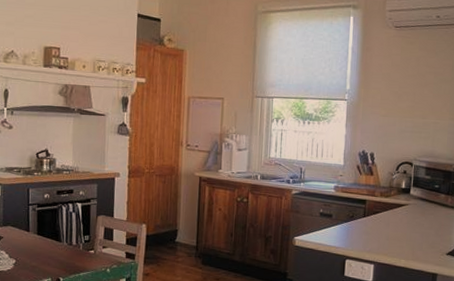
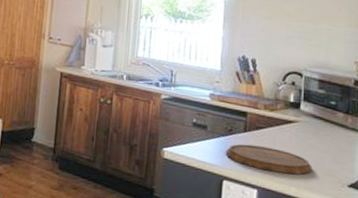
cutting board: none [347,227,419,249] -> present [225,144,312,175]

